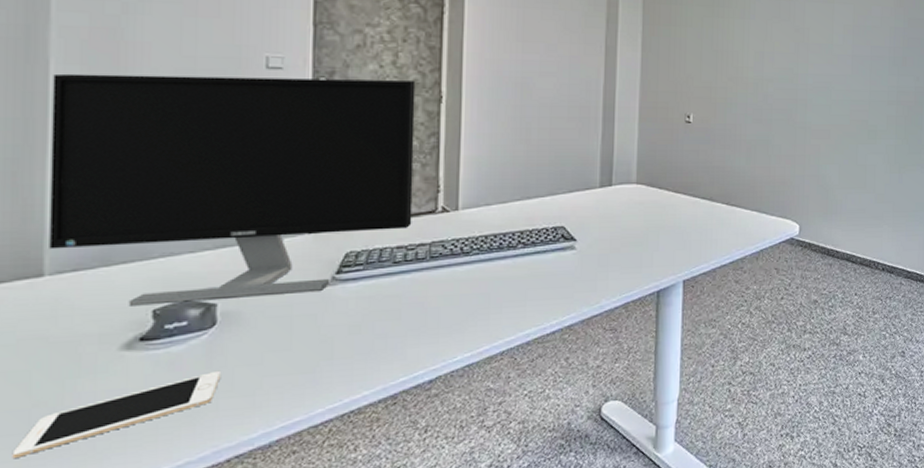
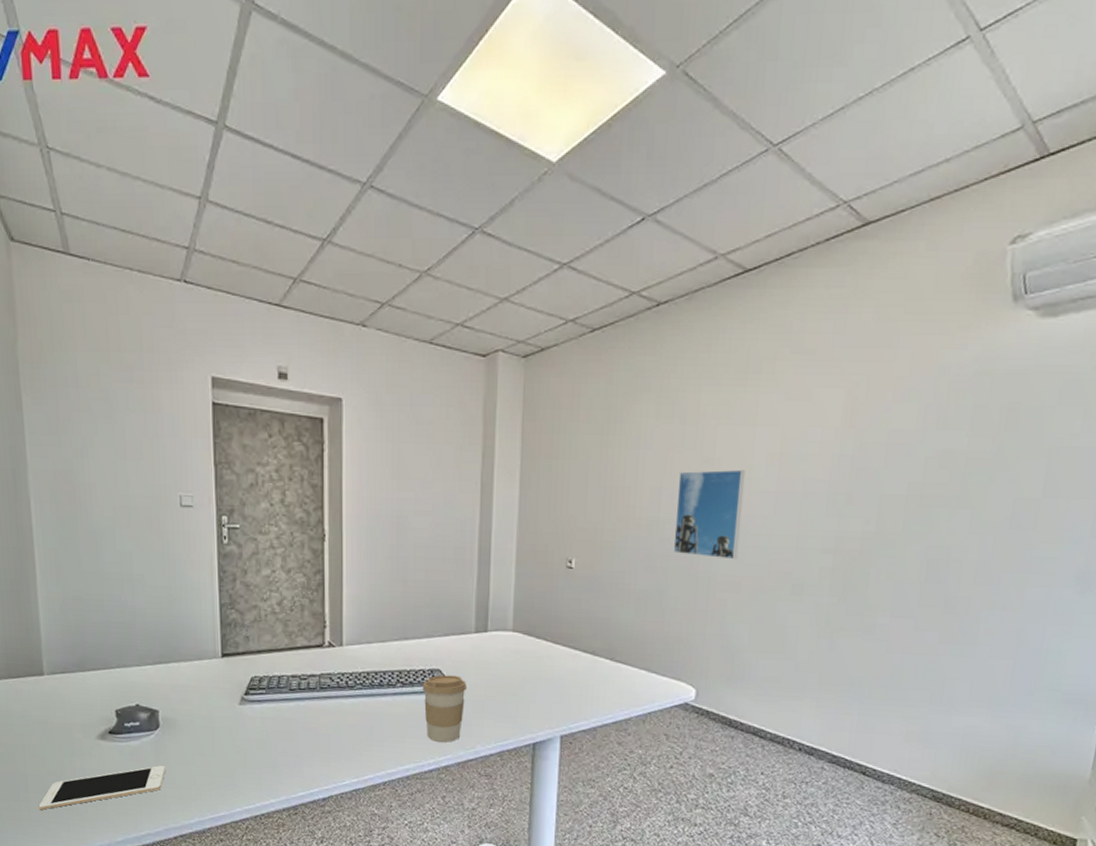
monitor: present [49,73,416,306] -> none [34,510,304,709]
coffee cup: none [544,231,591,301] -> present [422,675,467,743]
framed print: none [775,37,829,112] -> present [673,469,746,560]

